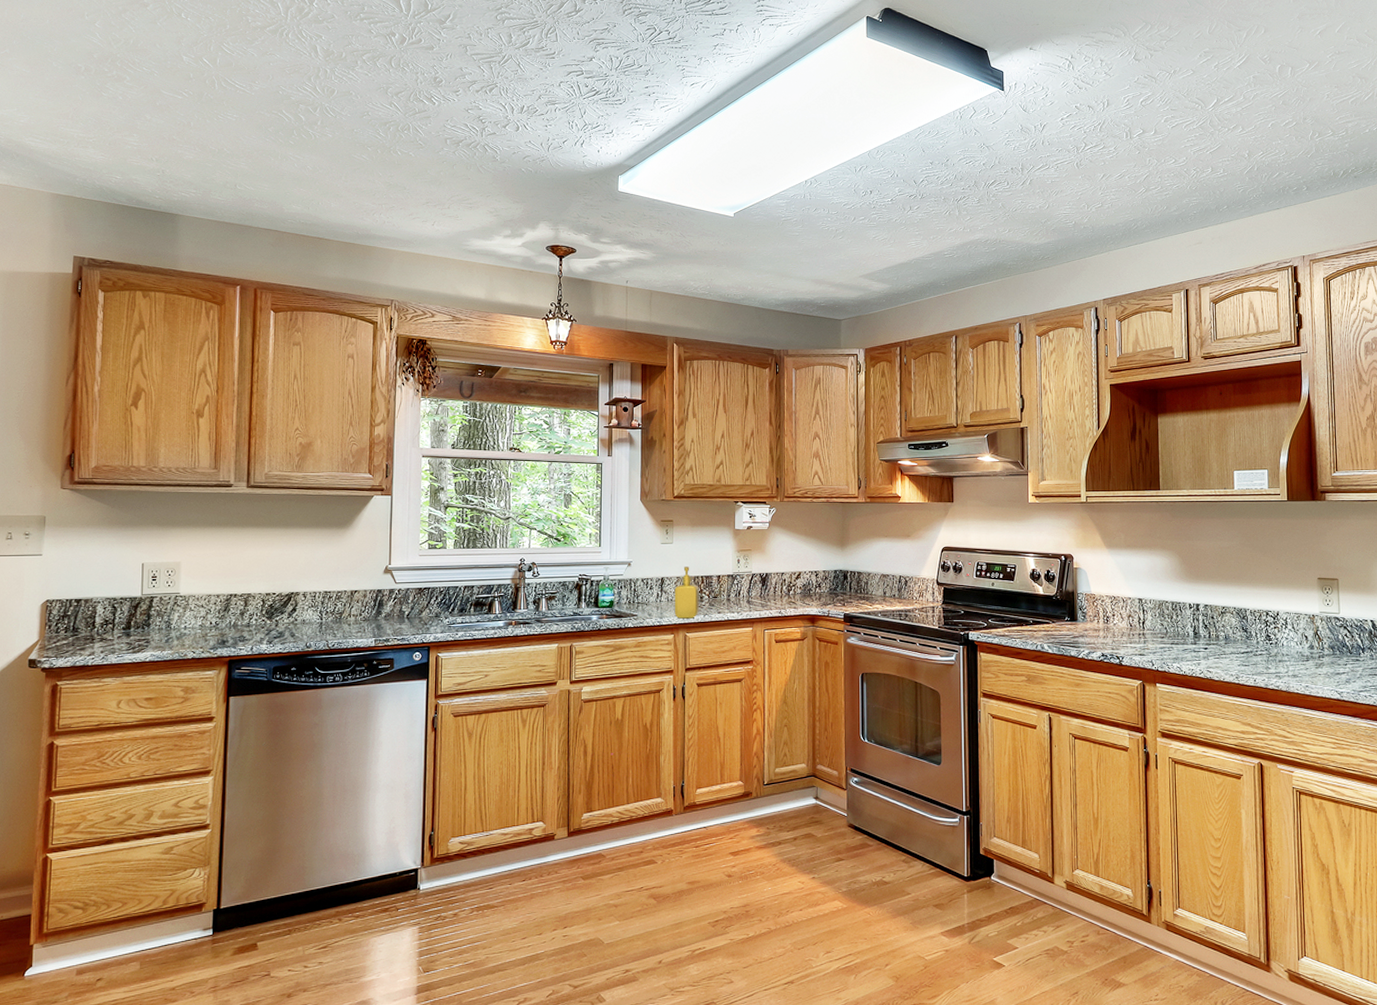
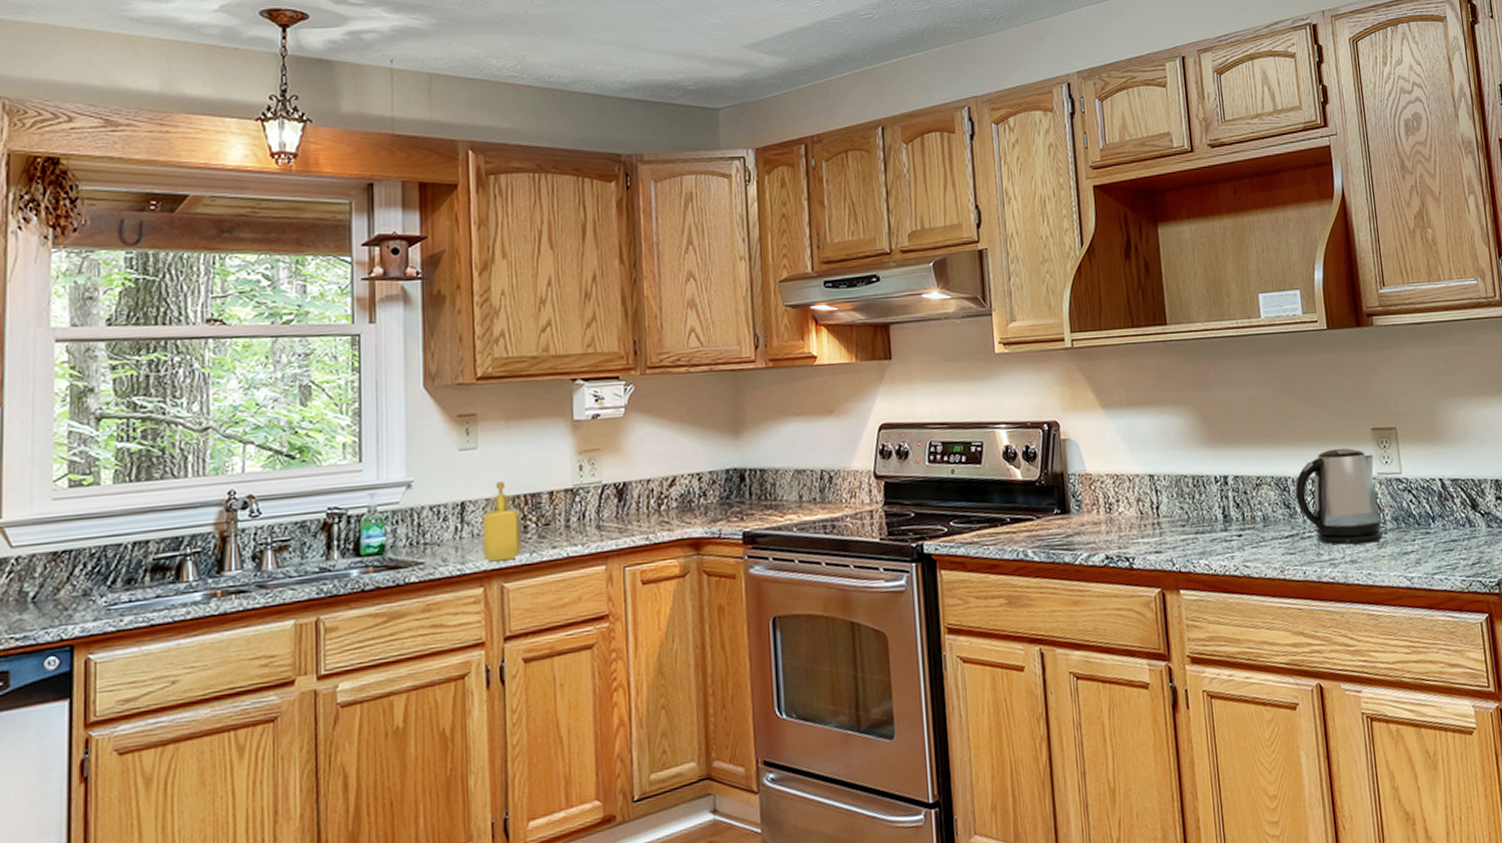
kettle: none [1252,591,1320,664] -> present [1295,447,1383,546]

